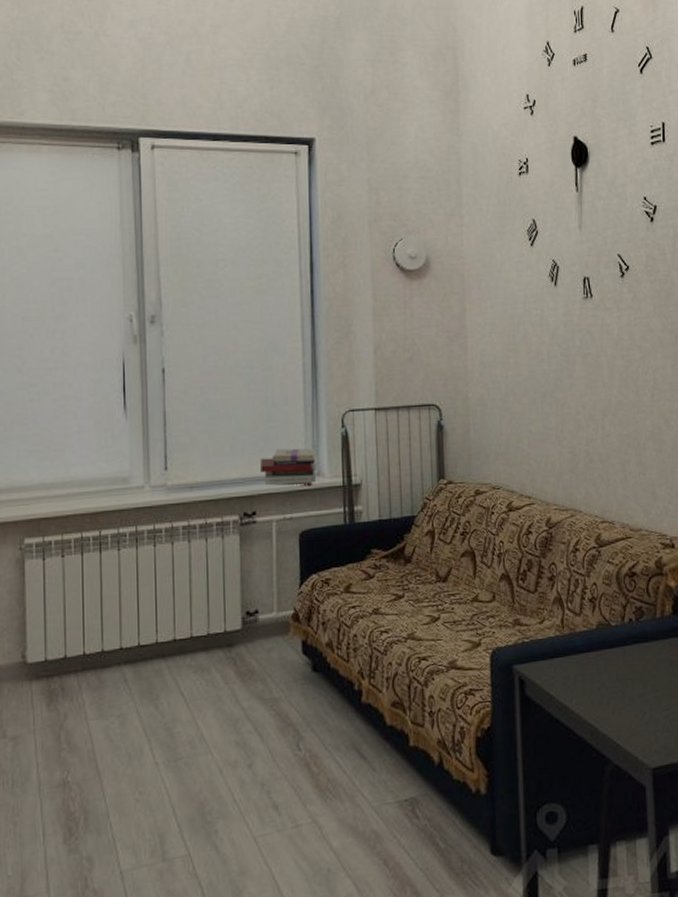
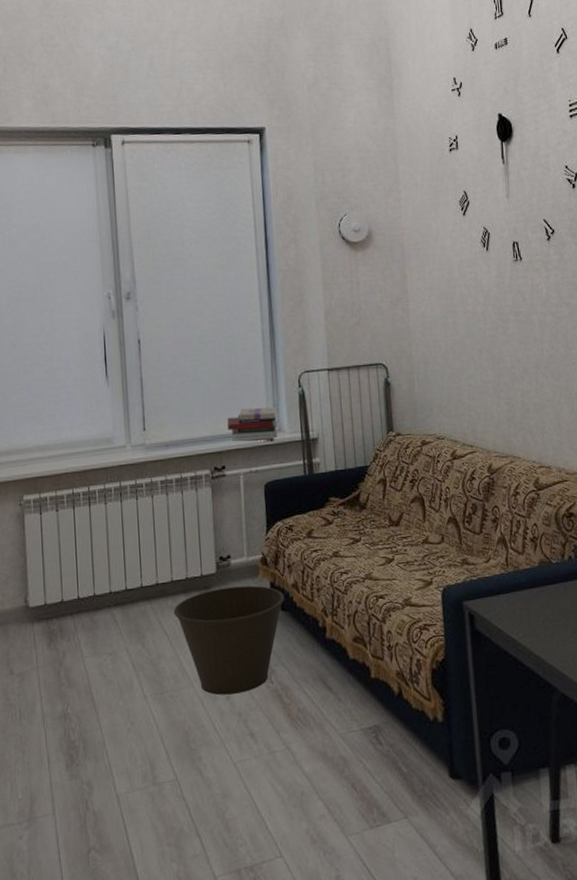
basket: none [191,643,317,764] -> present [173,585,285,696]

